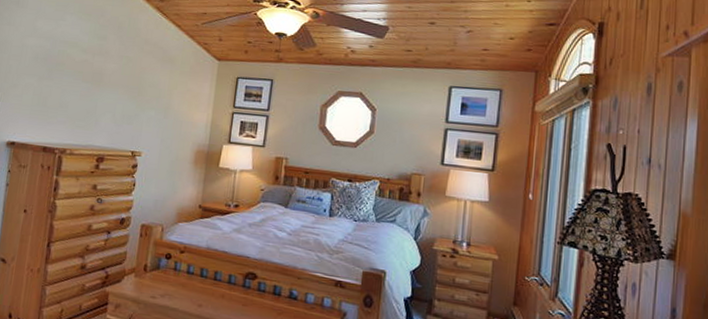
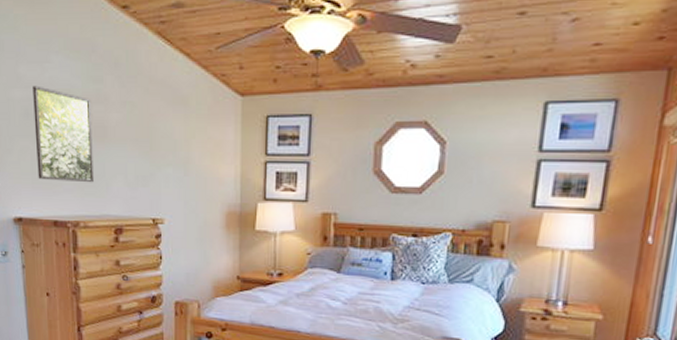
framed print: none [36,36,94,118] -> present [33,85,95,183]

